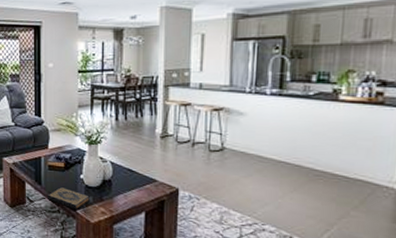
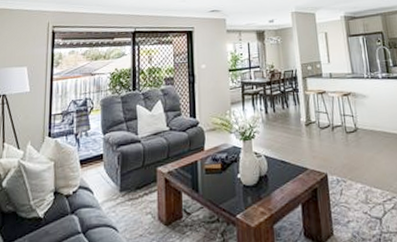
hardback book: present [48,187,90,210] -> none [206,191,249,215]

